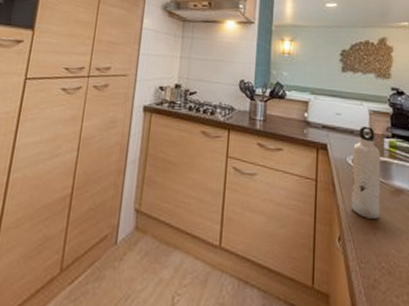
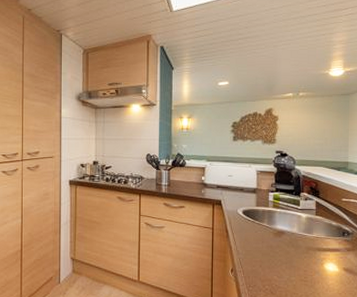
water bottle: present [351,126,380,219] -> none [241,184,266,254]

